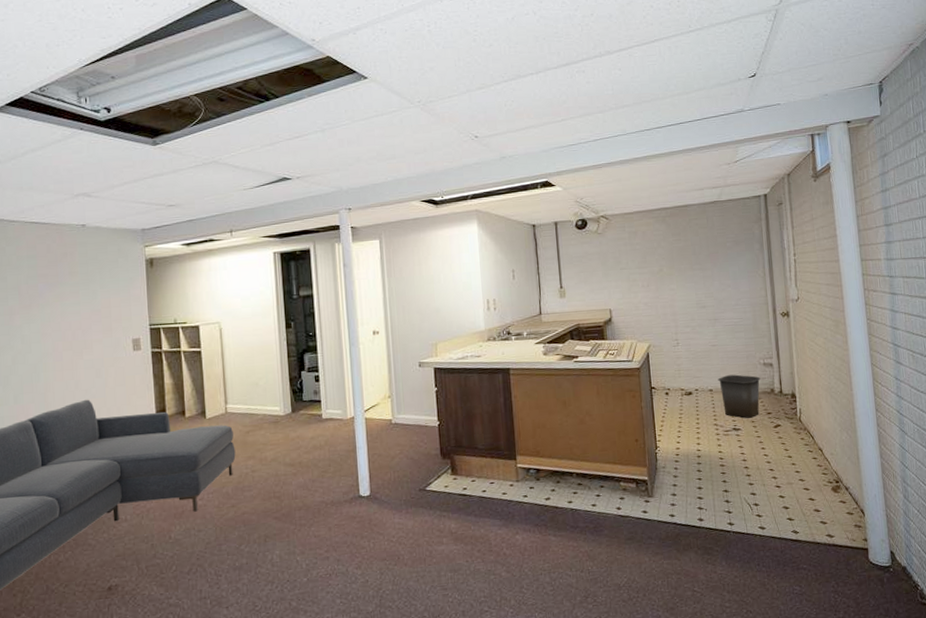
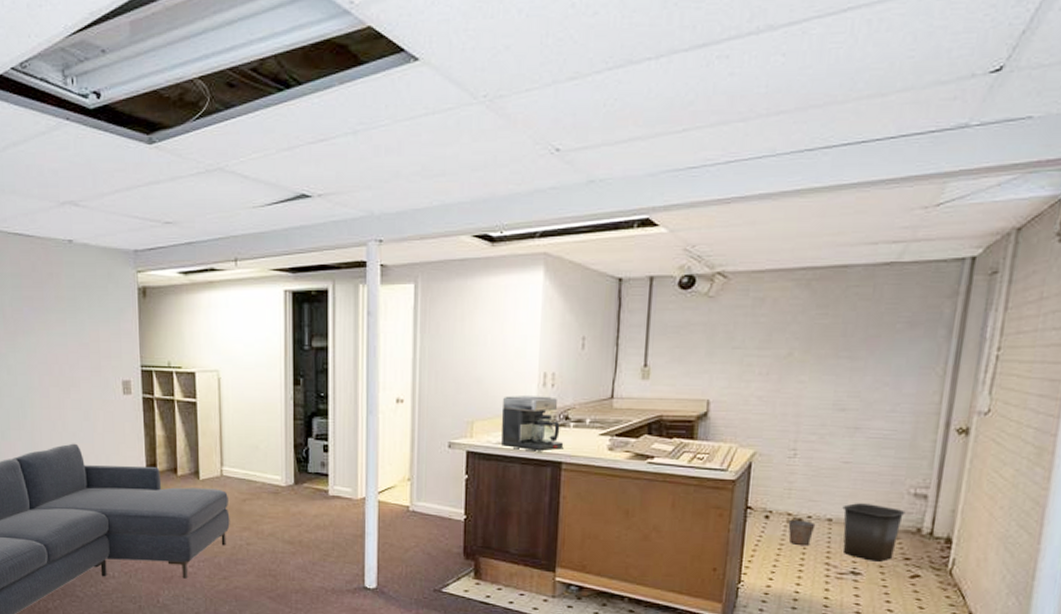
coffee maker: none [457,317,509,363] -> present [501,394,564,452]
bucket: none [682,387,702,413] -> present [788,512,816,546]

